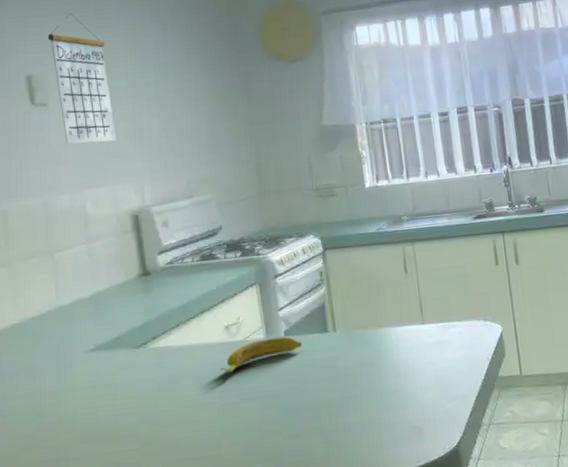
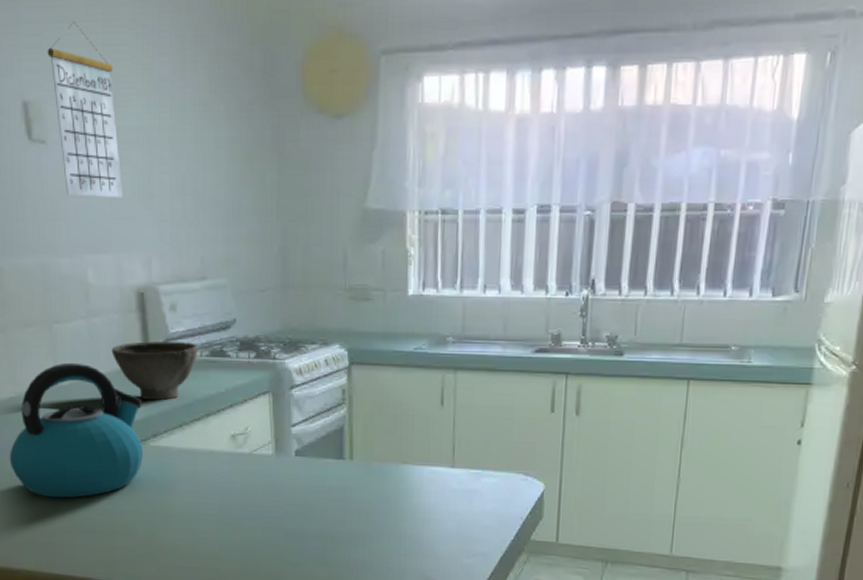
kettle: none [12,283,144,414] -> present [9,362,144,498]
bowl: none [110,251,190,308] -> present [111,341,198,401]
banana: present [219,336,303,374] -> none [222,455,314,487]

